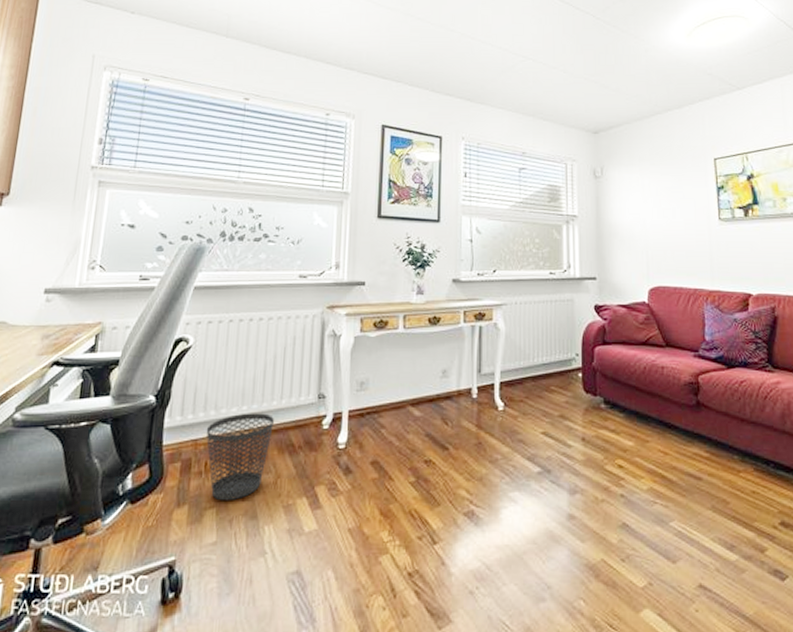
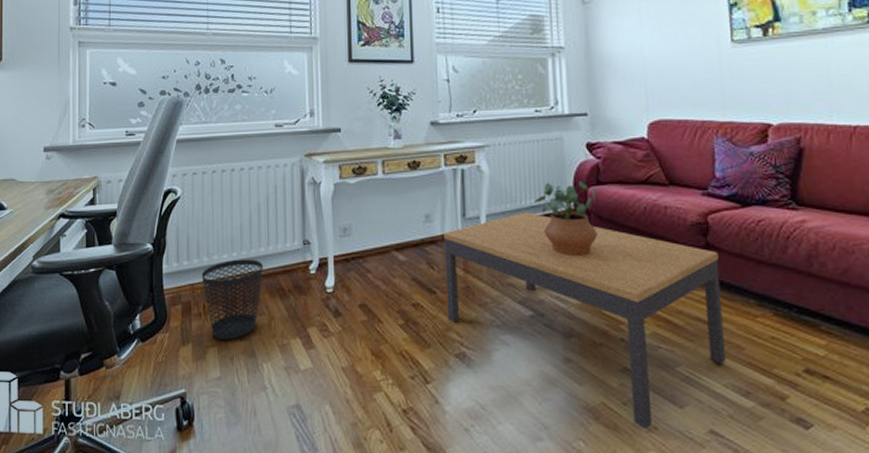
coffee table: none [458,369,714,585] -> present [444,212,727,429]
potted plant: none [545,341,602,413] -> present [534,181,597,256]

